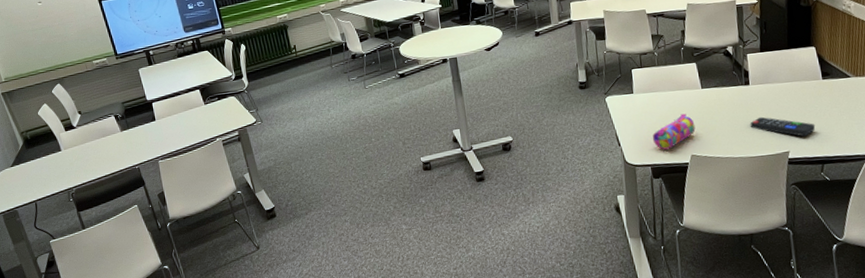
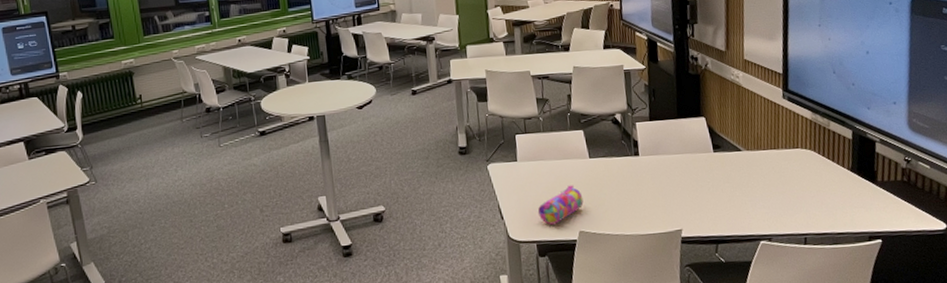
remote control: present [750,116,816,137] -> none [640,190,708,214]

